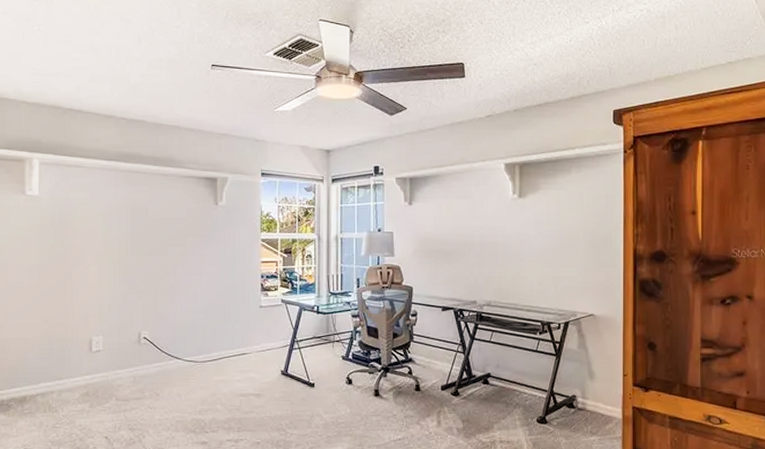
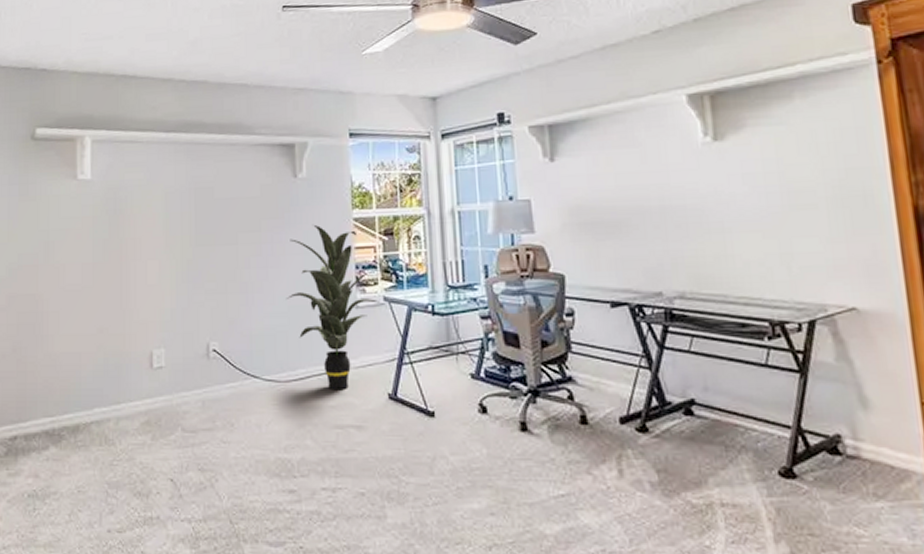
indoor plant: none [205,243,280,367] -> present [286,225,383,389]

